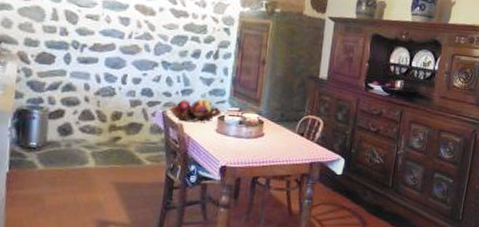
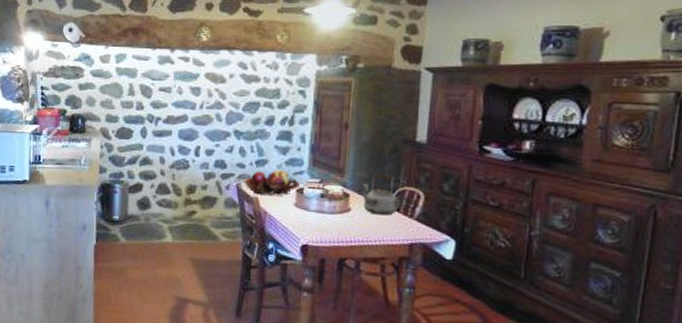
kettle: none [274,102,303,140] -> present [362,172,398,216]

